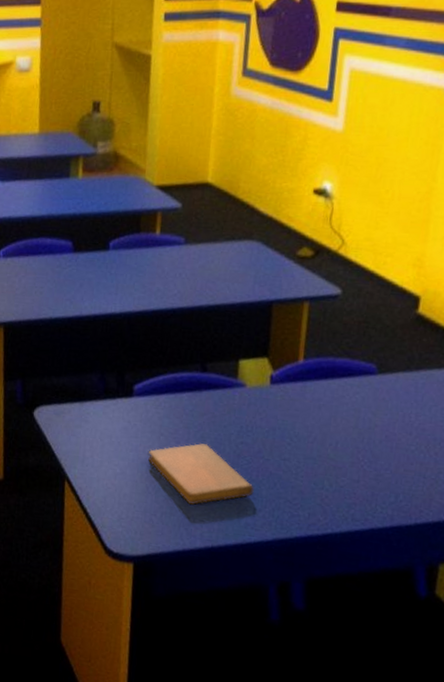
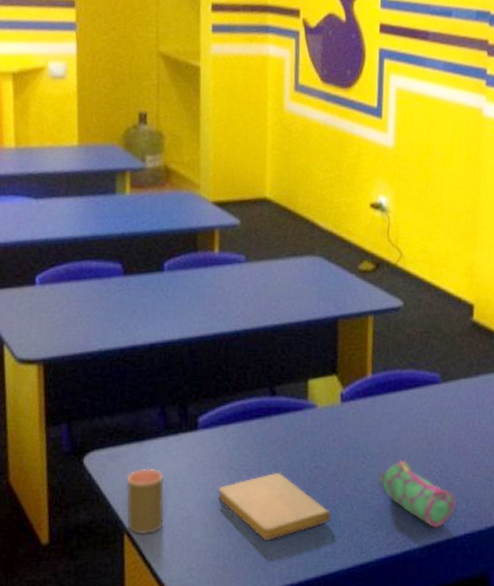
cup: none [68,425,101,484] -> present [126,468,165,534]
pencil case: none [304,446,384,517] -> present [379,460,456,529]

